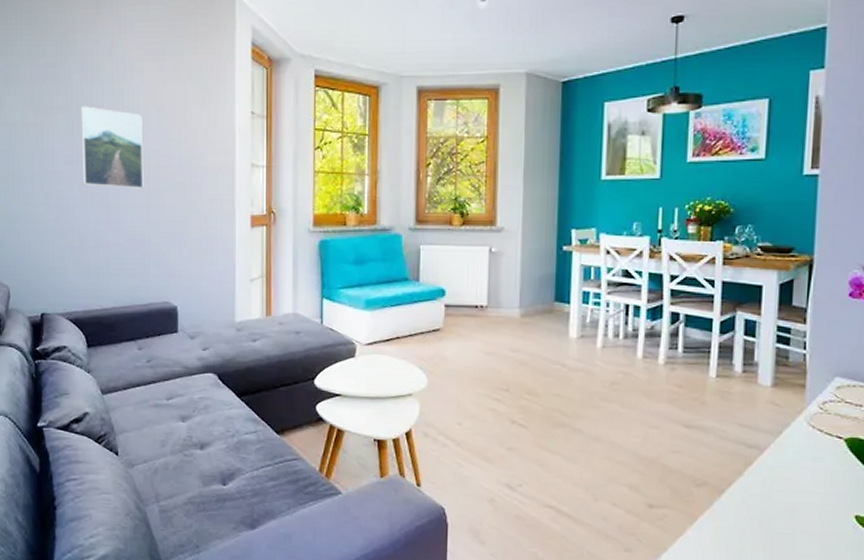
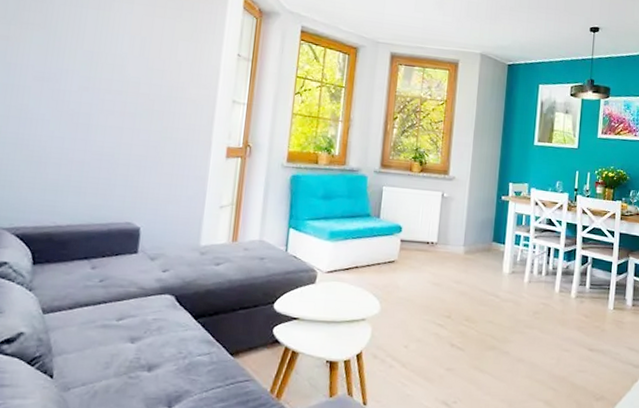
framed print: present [81,106,144,189] -> none [51,26,126,112]

